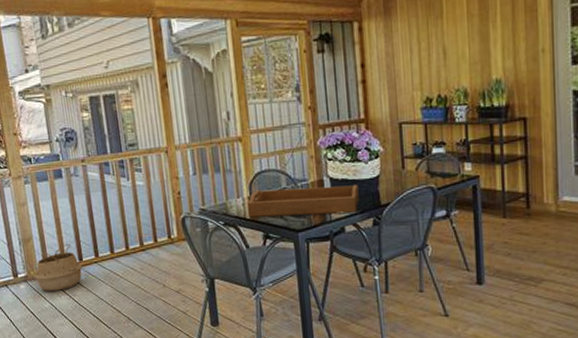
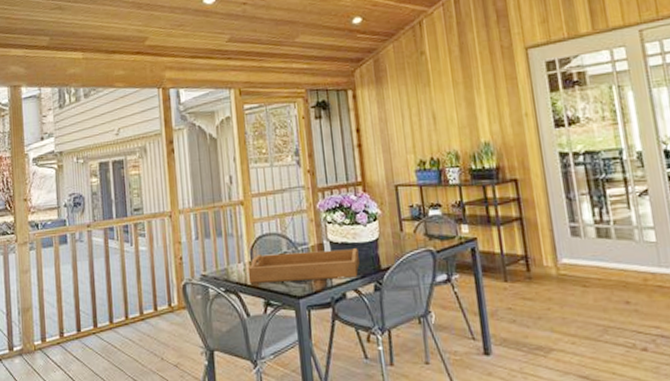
woven basket: present [34,244,83,291] -> none [30,314,80,366]

